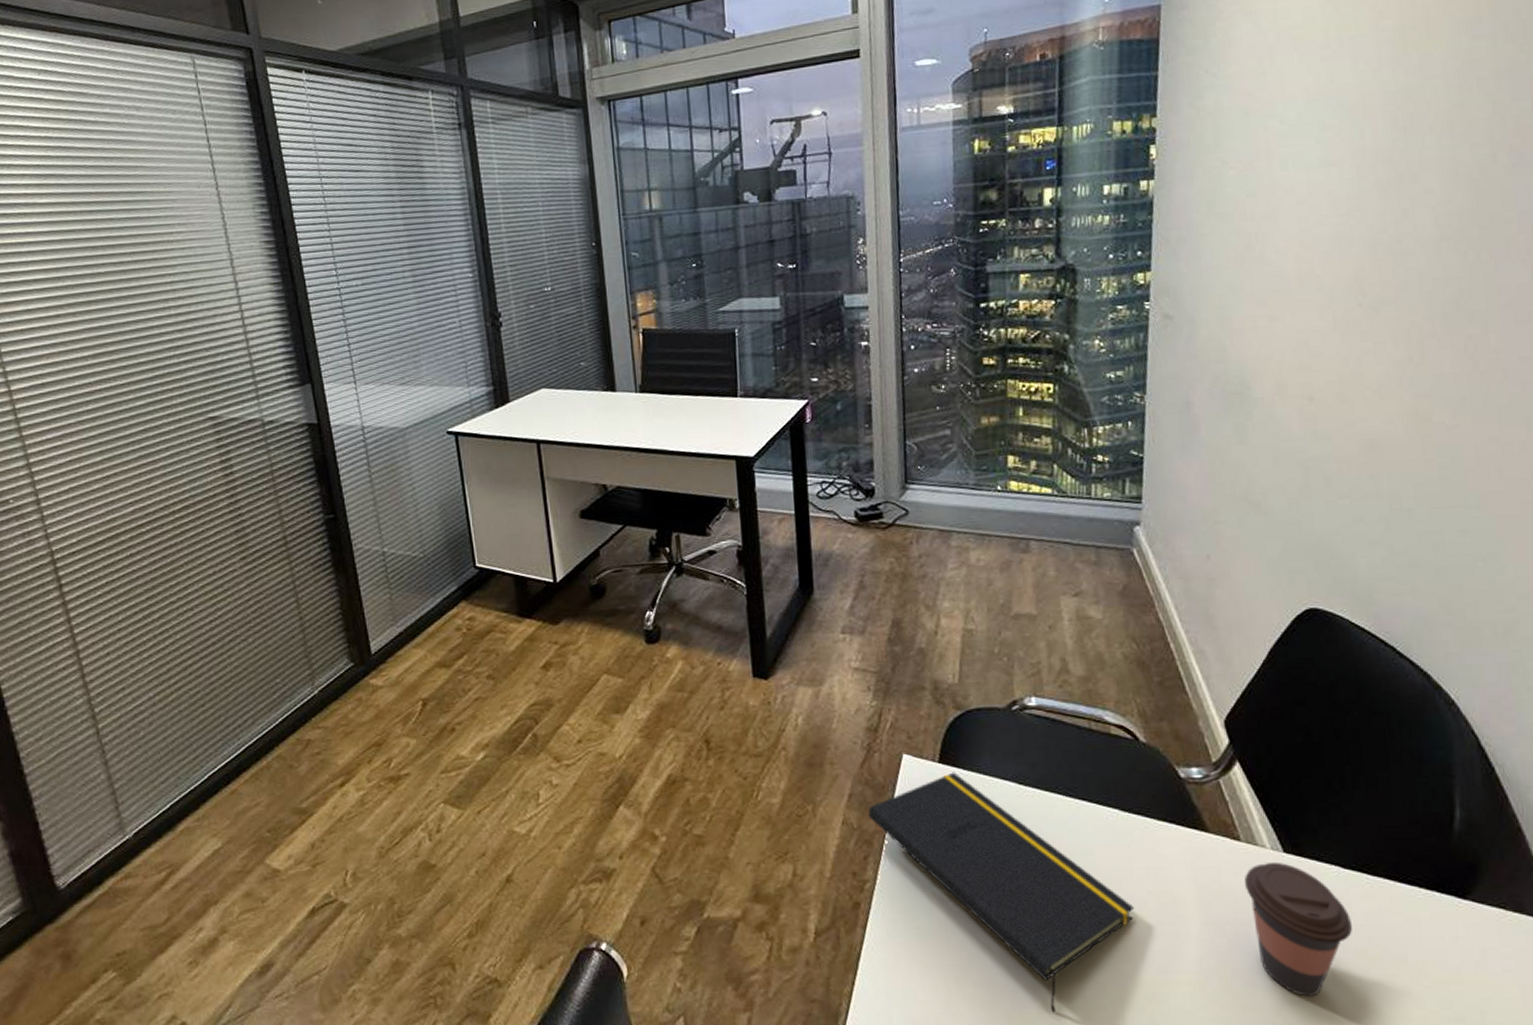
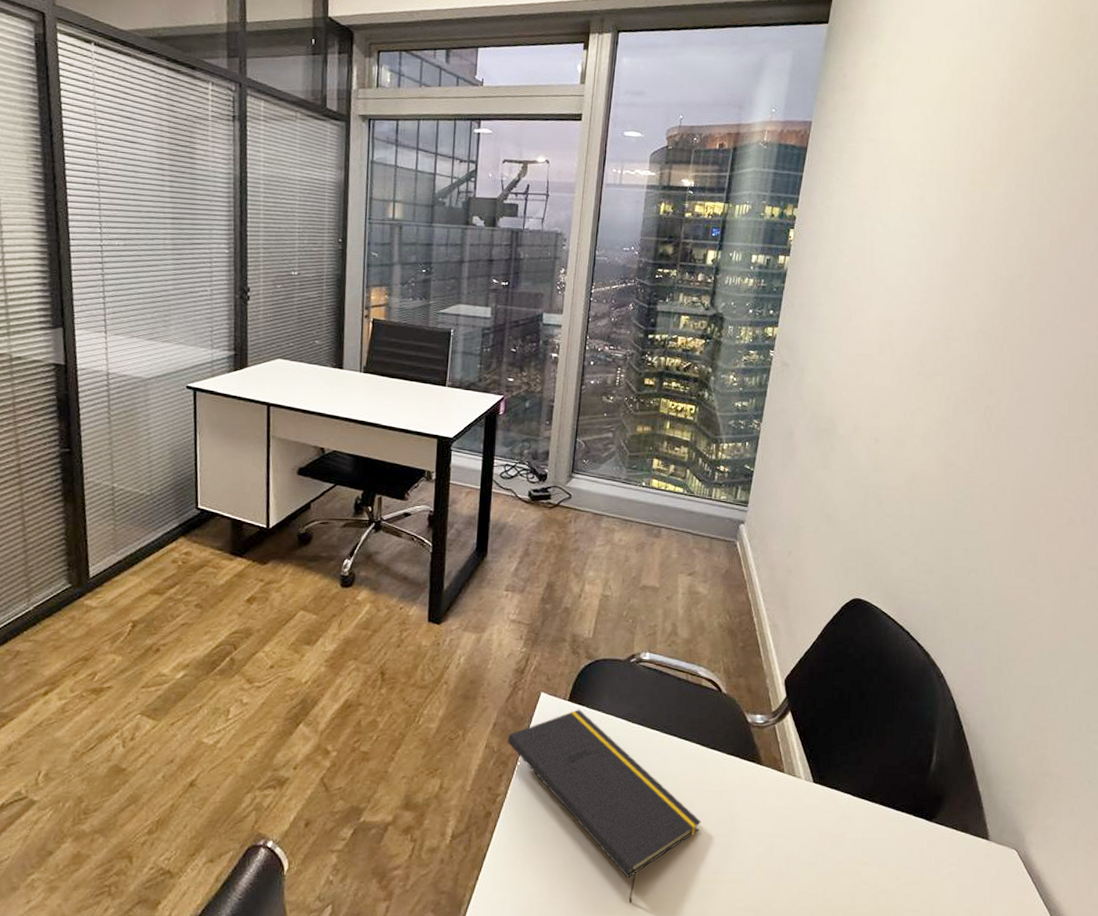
coffee cup: present [1245,861,1353,997] -> none [783,789,854,893]

